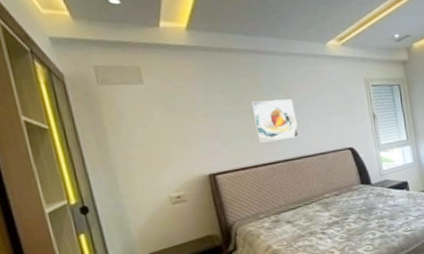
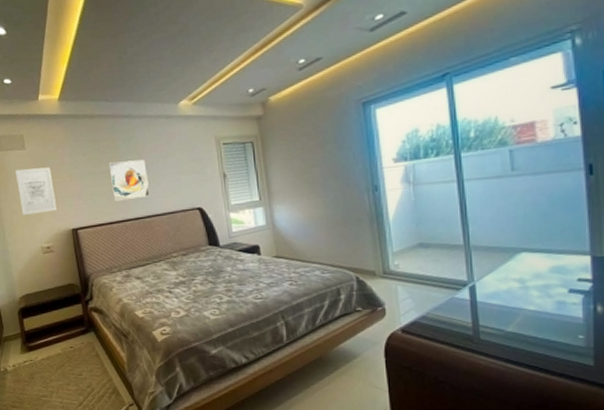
wall art: none [130,105,190,161] -> present [15,167,58,215]

